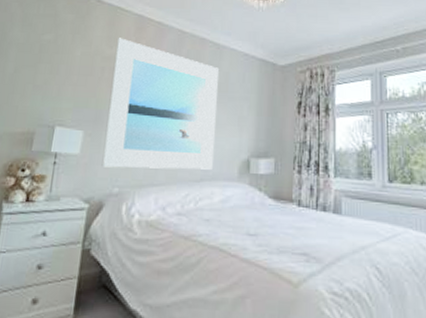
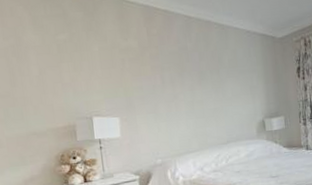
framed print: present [101,38,219,170] -> none [129,29,235,145]

